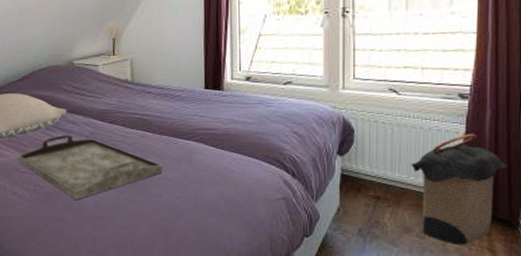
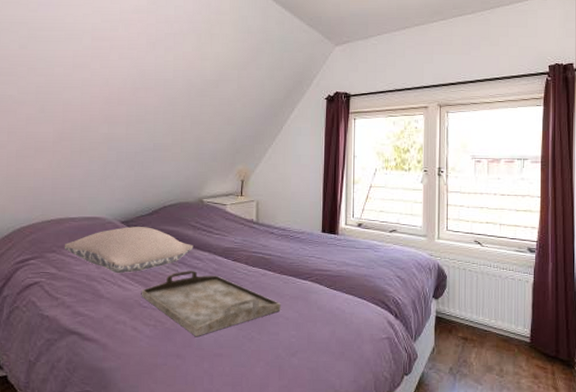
laundry hamper: present [411,133,508,245] -> none [492,282,566,383]

